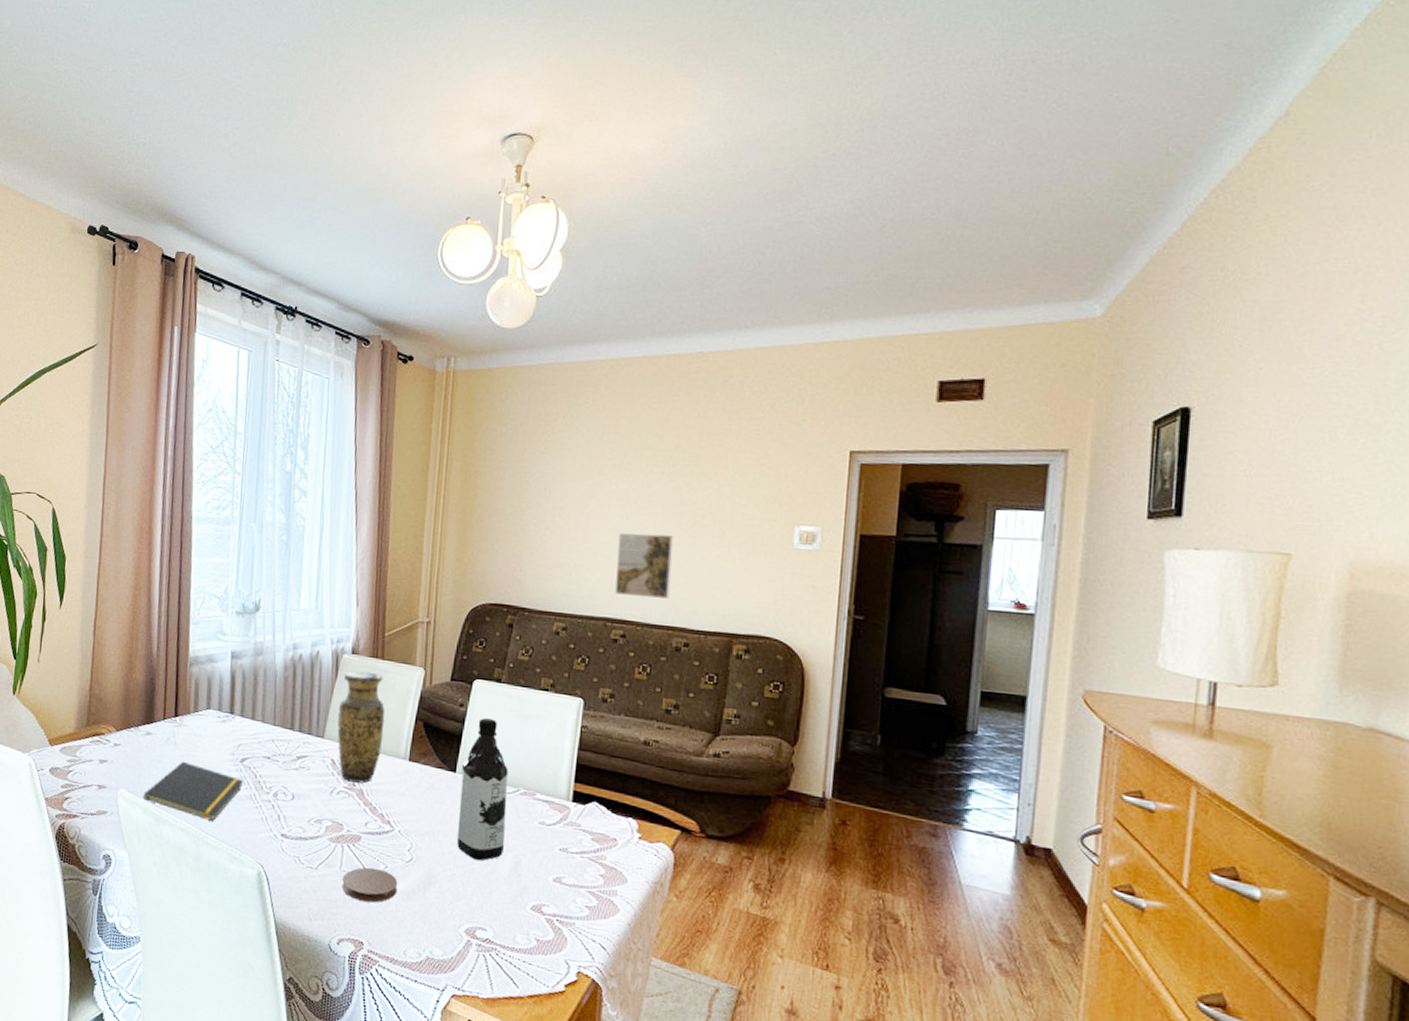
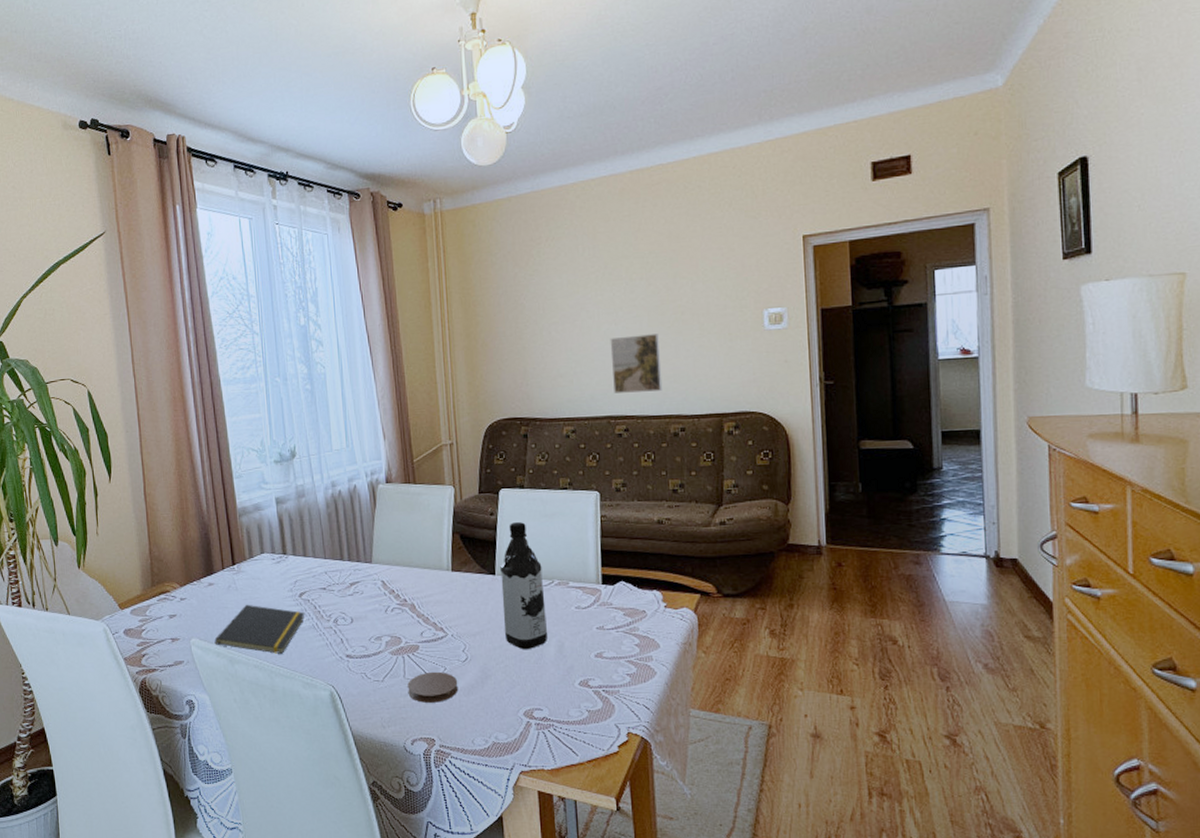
vase: present [337,671,385,783] -> none [382,497,426,598]

